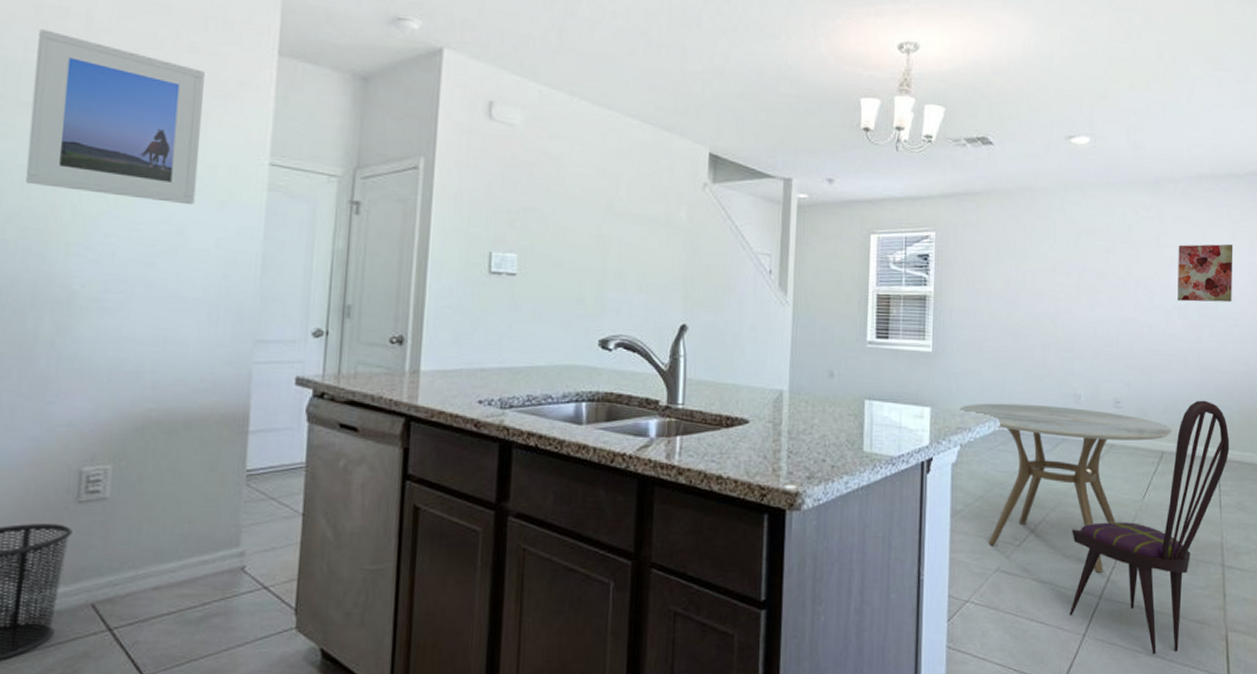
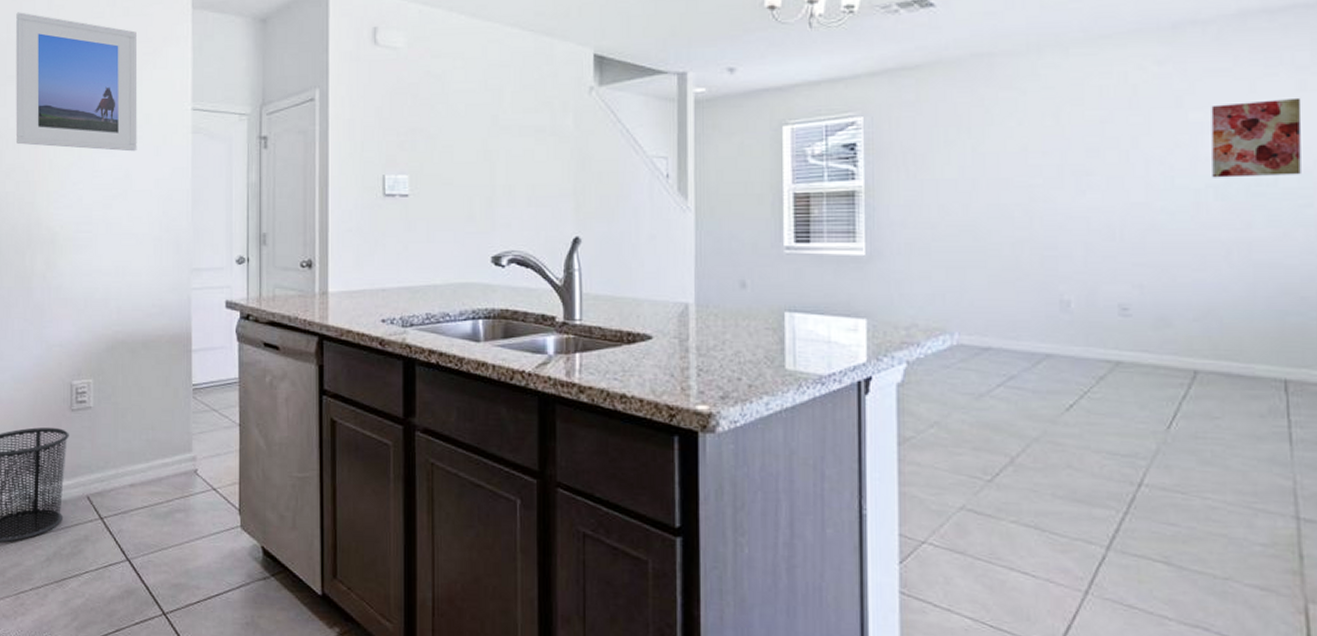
dining table: present [959,403,1172,573] -> none [903,313,1210,518]
dining chair: present [1069,400,1230,655] -> none [1064,304,1304,624]

